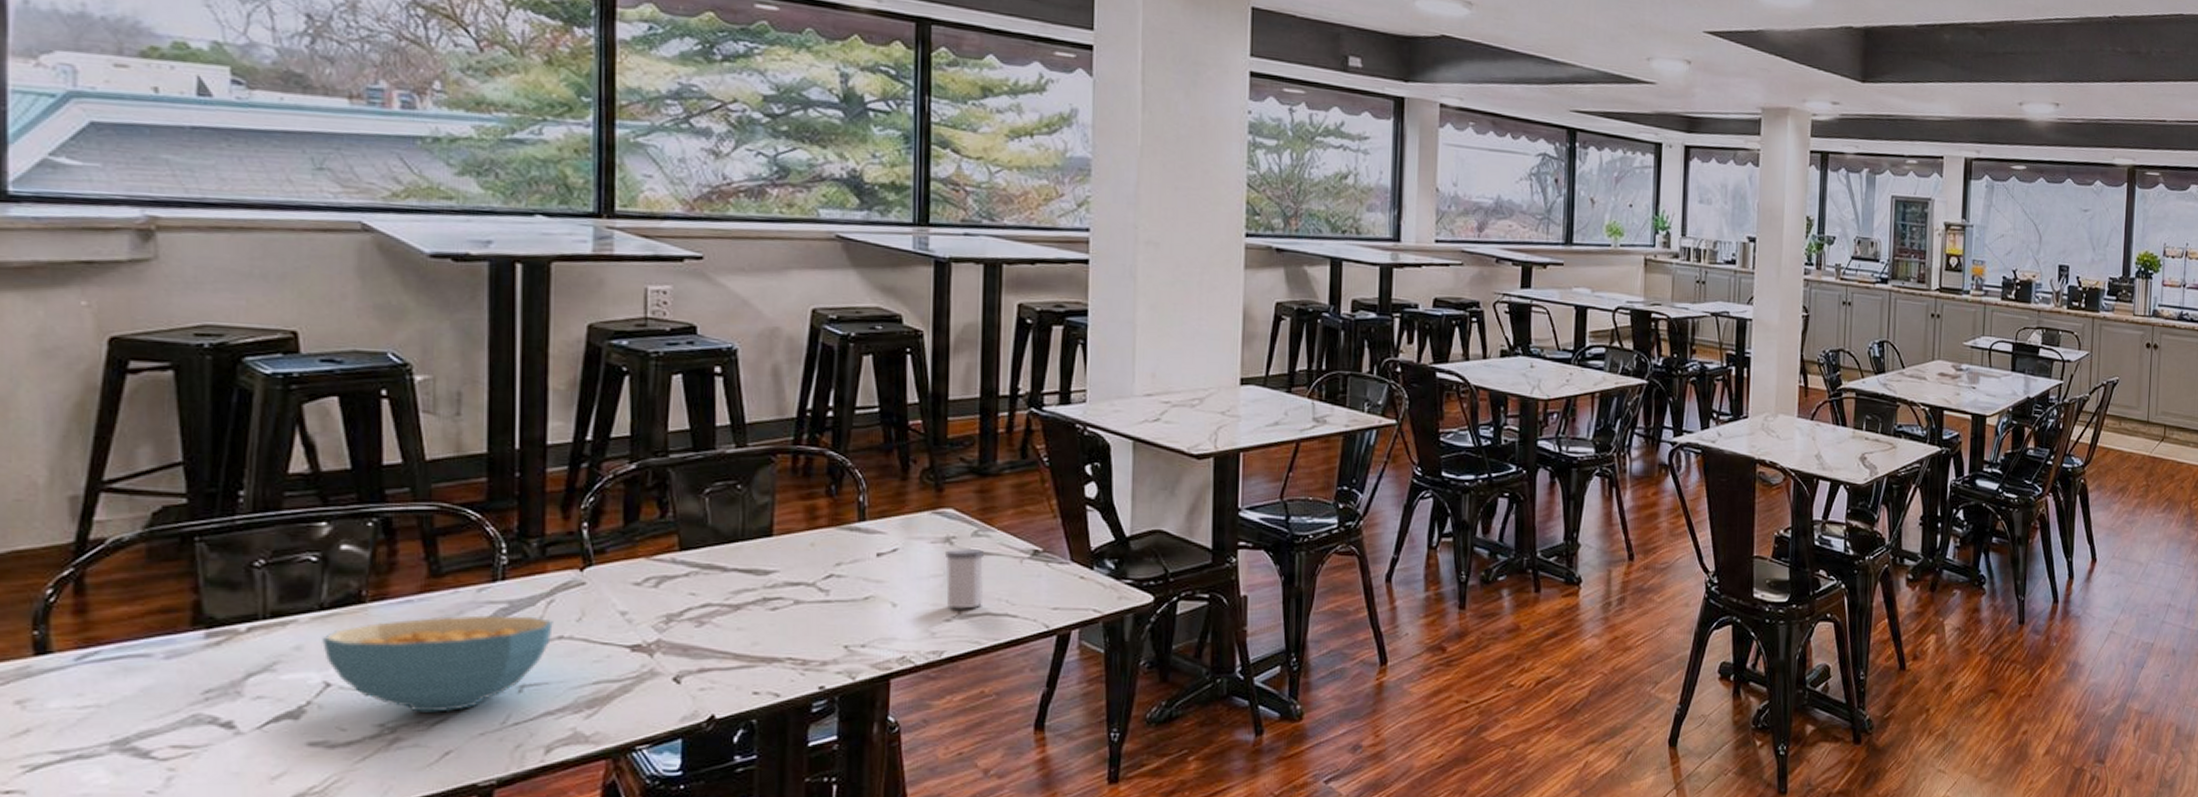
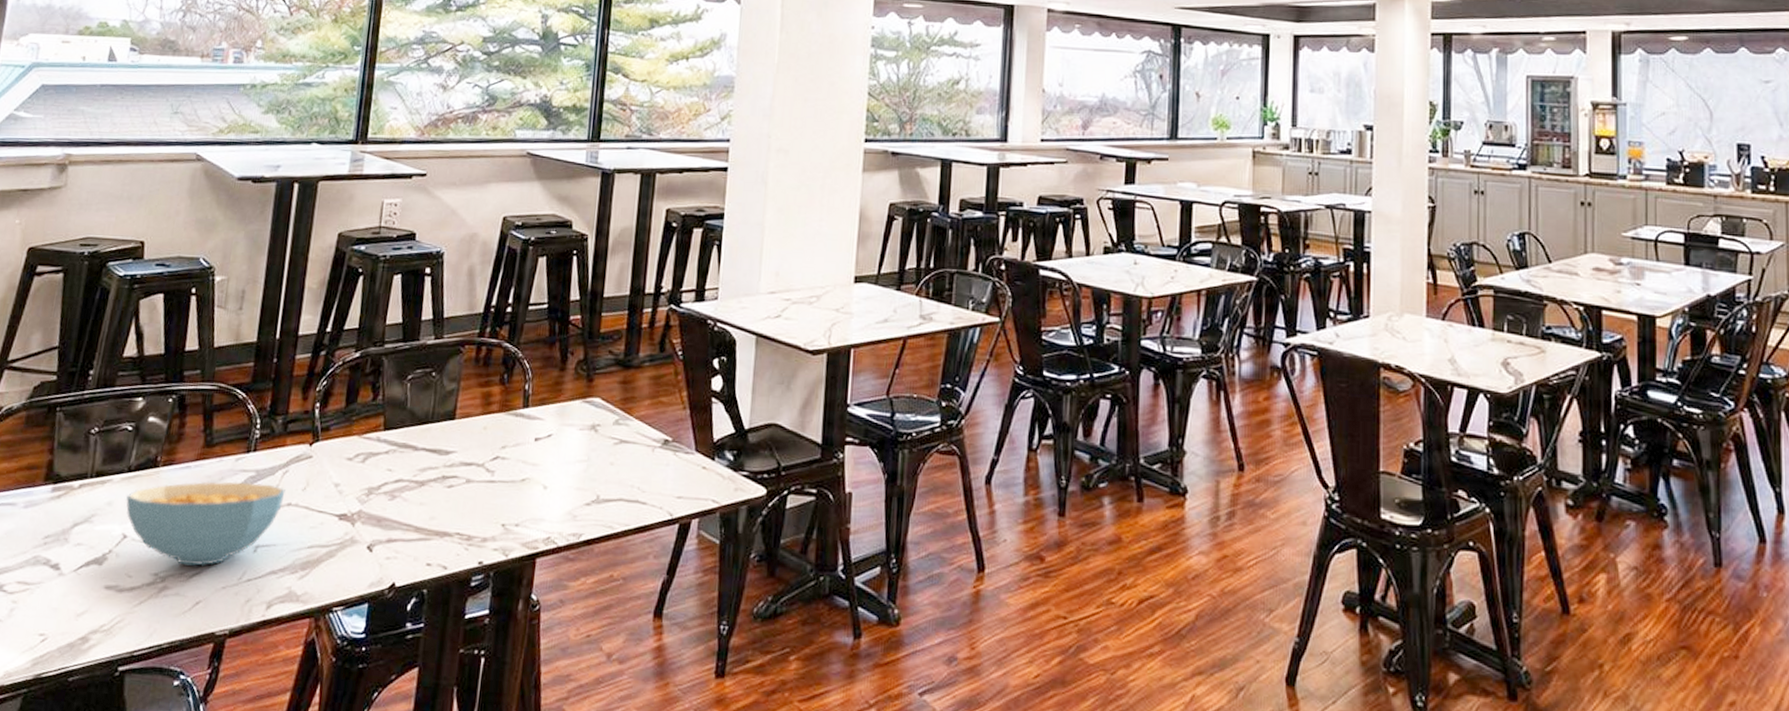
salt shaker: present [945,547,984,609] -> none [588,435,622,494]

